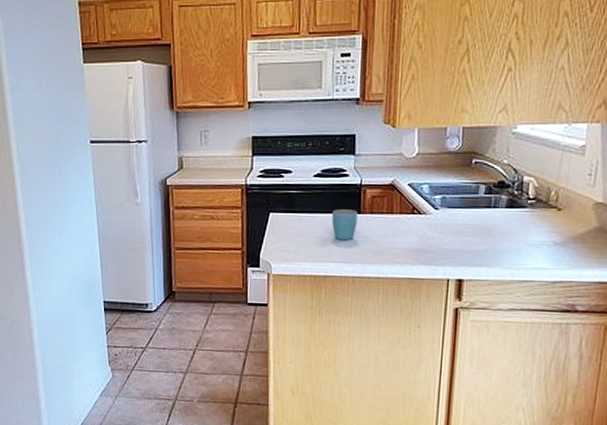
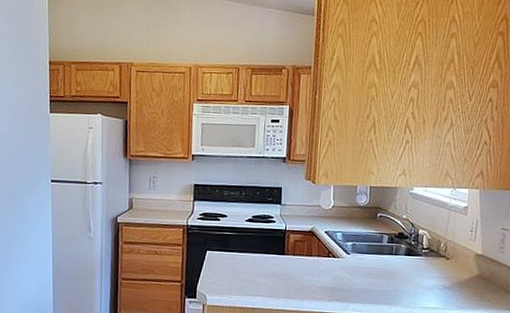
mug: present [331,209,358,240] -> none [260,250,282,277]

